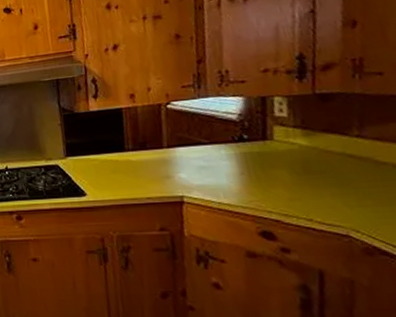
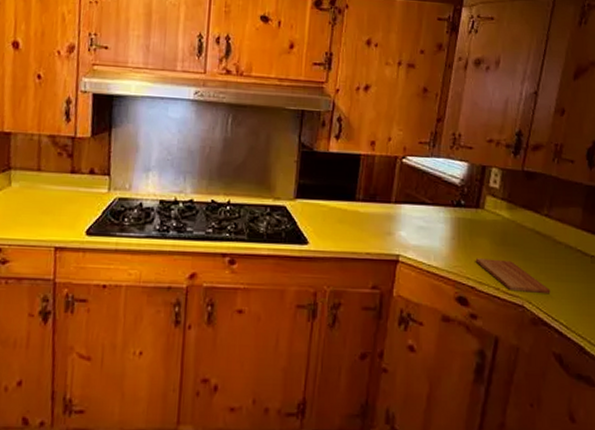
cutting board: none [275,189,384,221] -> present [476,258,551,295]

